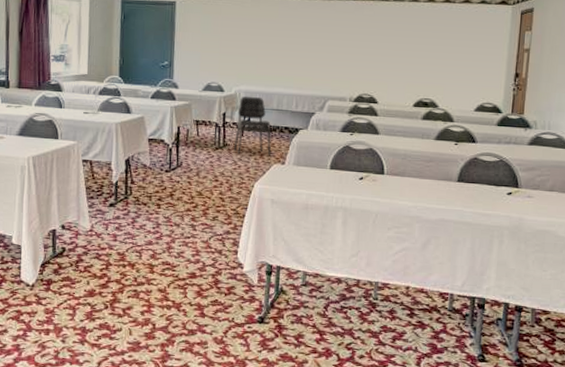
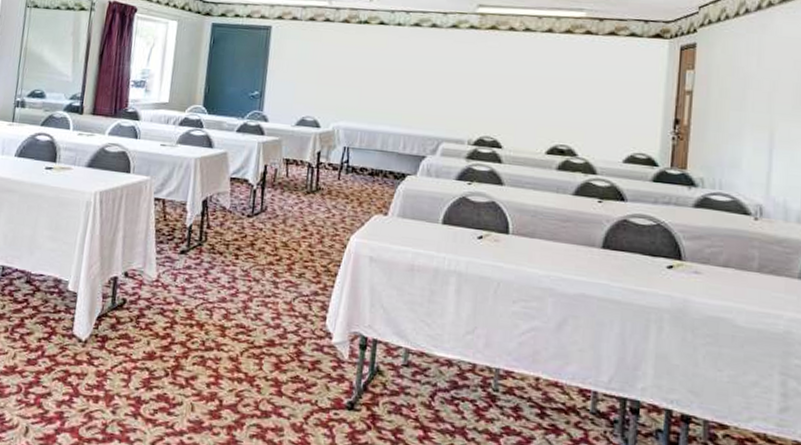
chair: present [233,97,272,156] -> none [327,134,373,205]

